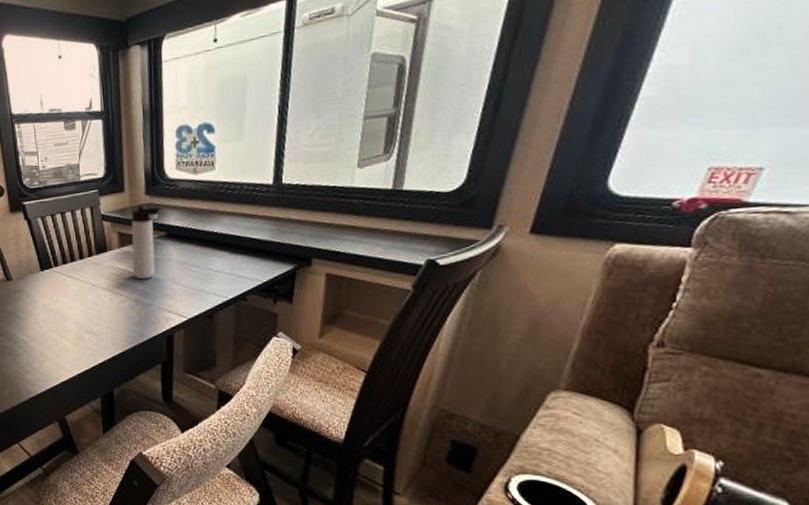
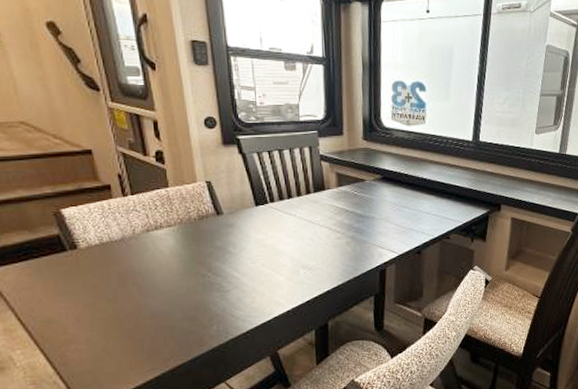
thermos bottle: present [131,205,161,280] -> none [349,149,377,218]

